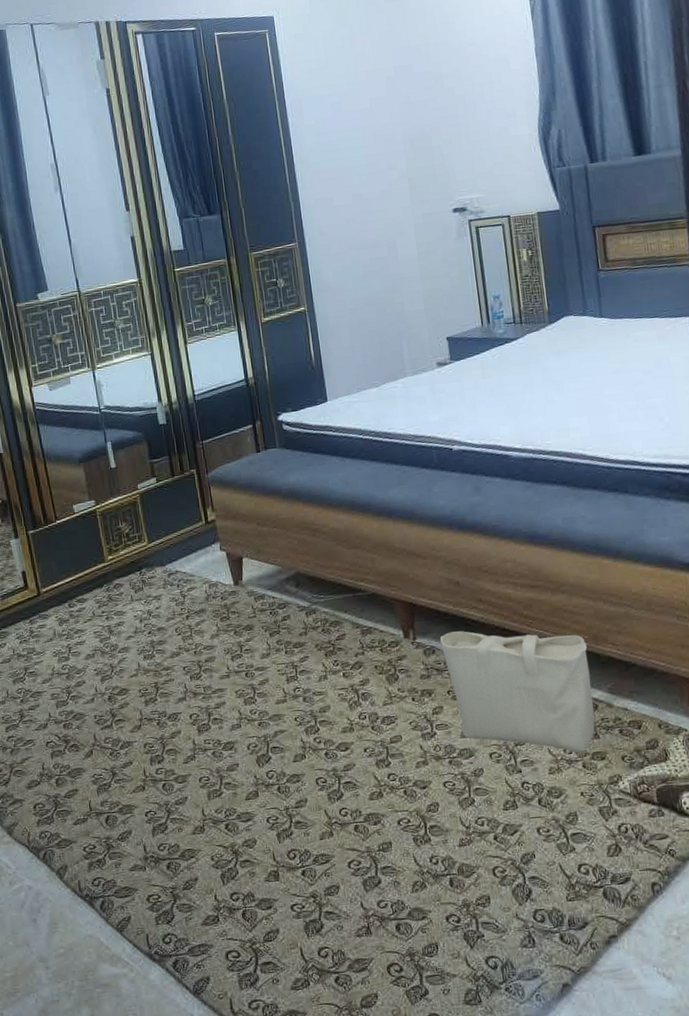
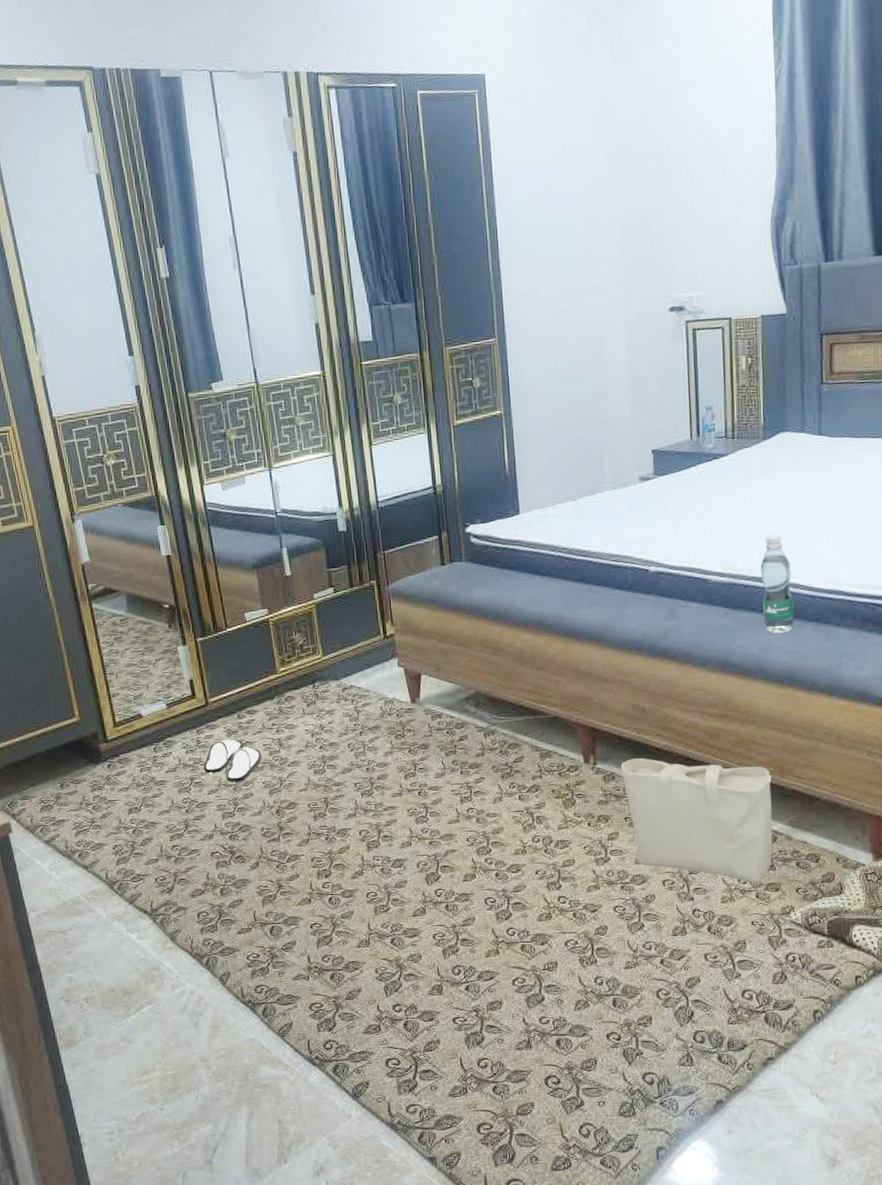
slippers: none [37,628,93,670] -> present [203,740,261,781]
bottle: none [557,410,595,505] -> present [760,533,794,634]

